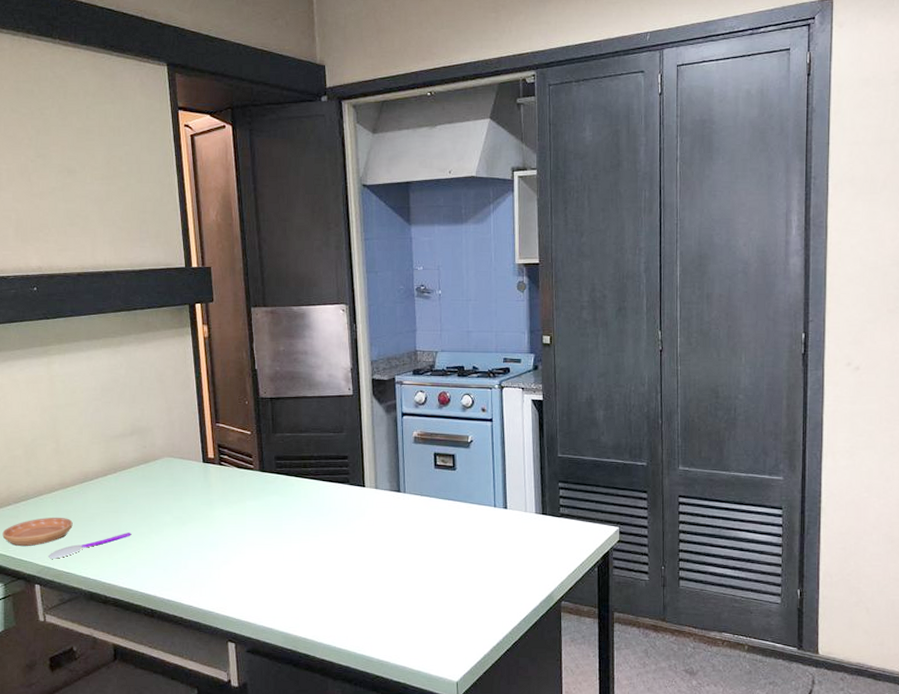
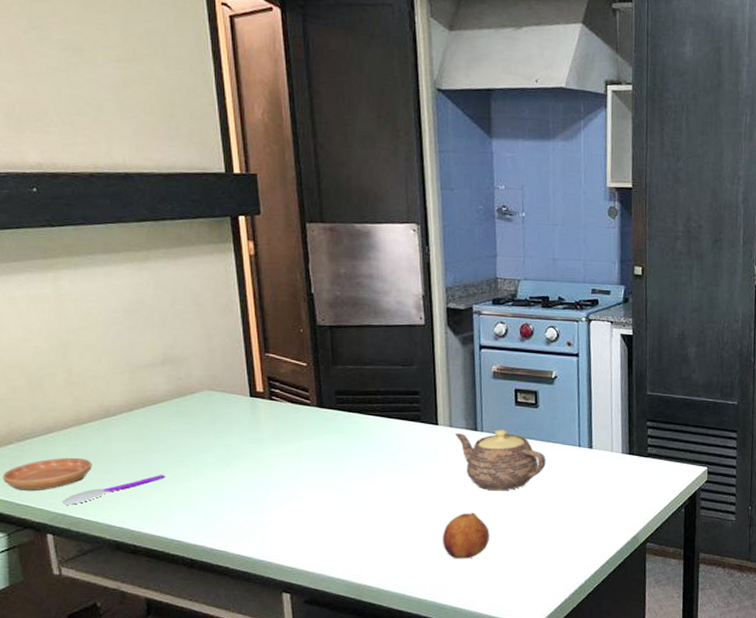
fruit: none [370,569,412,614] -> present [443,512,489,559]
teapot: none [380,491,464,549] -> present [455,429,546,491]

